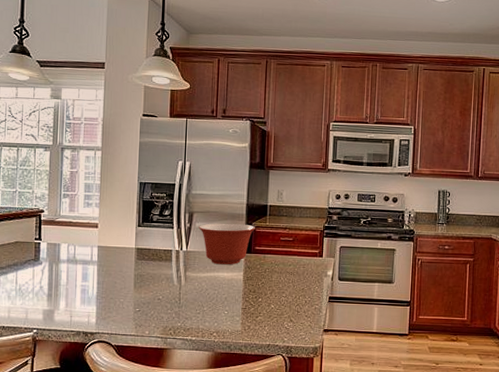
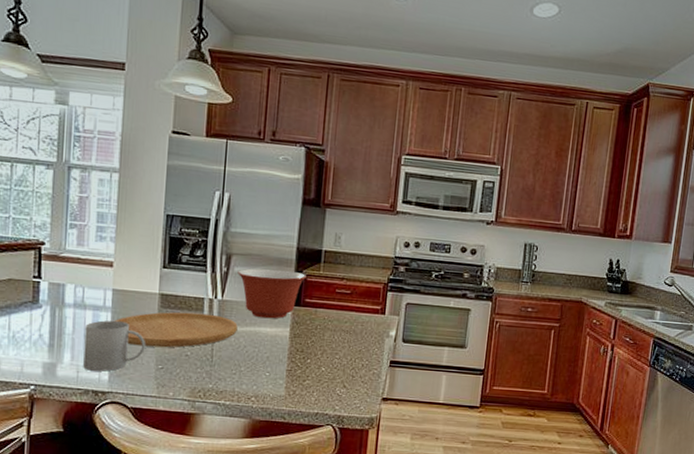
mug: none [75,272,125,315] -> present [83,320,145,372]
cutting board: none [99,262,200,293] -> present [113,312,238,348]

